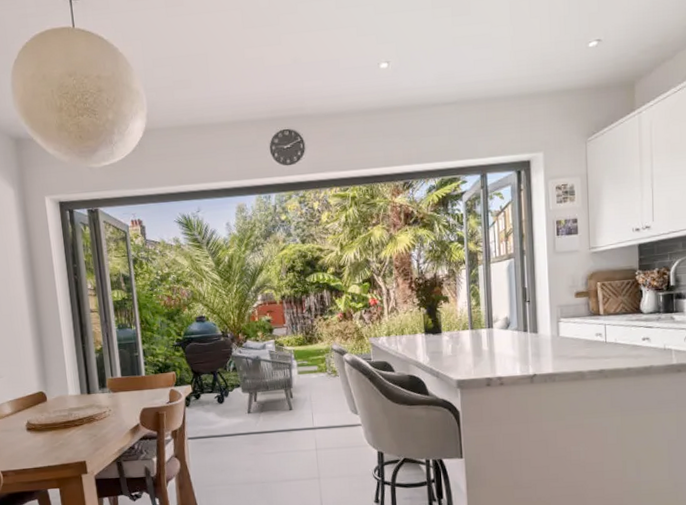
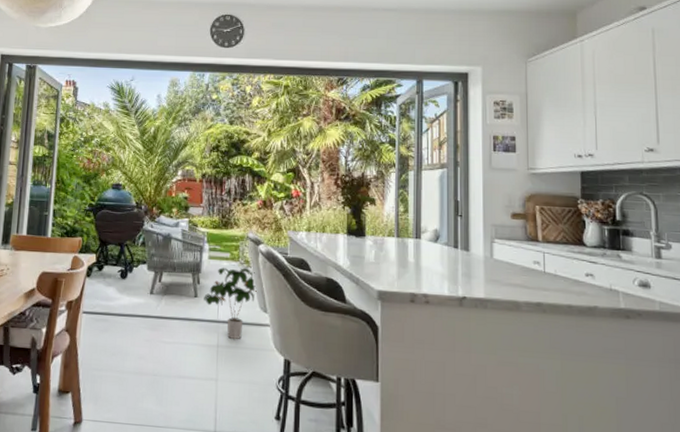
potted plant: none [298,377,346,442] -> present [204,267,257,340]

